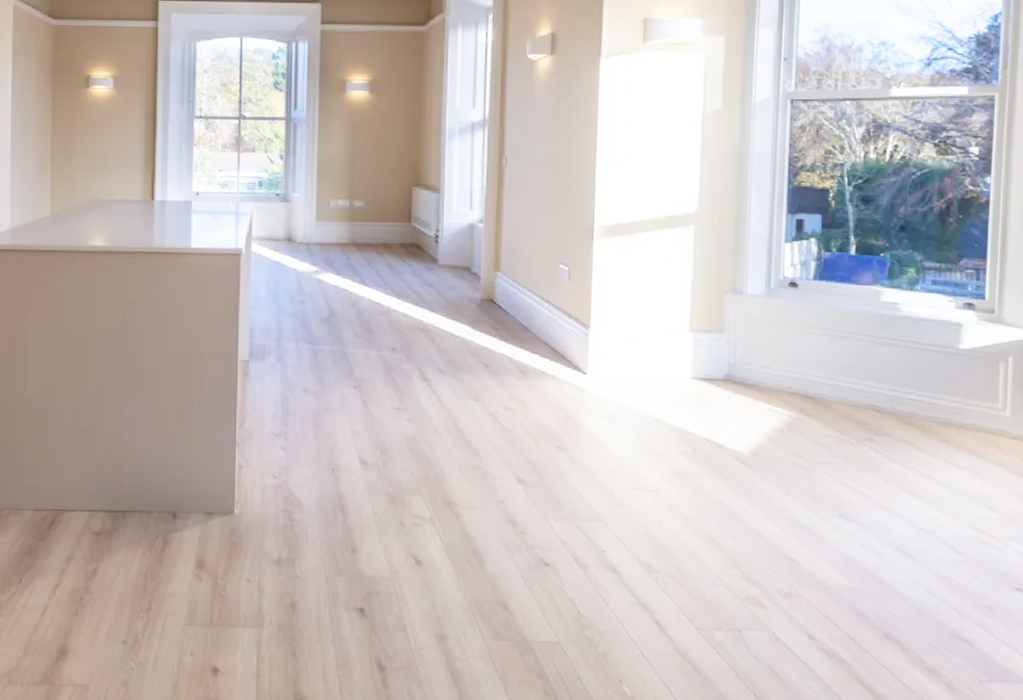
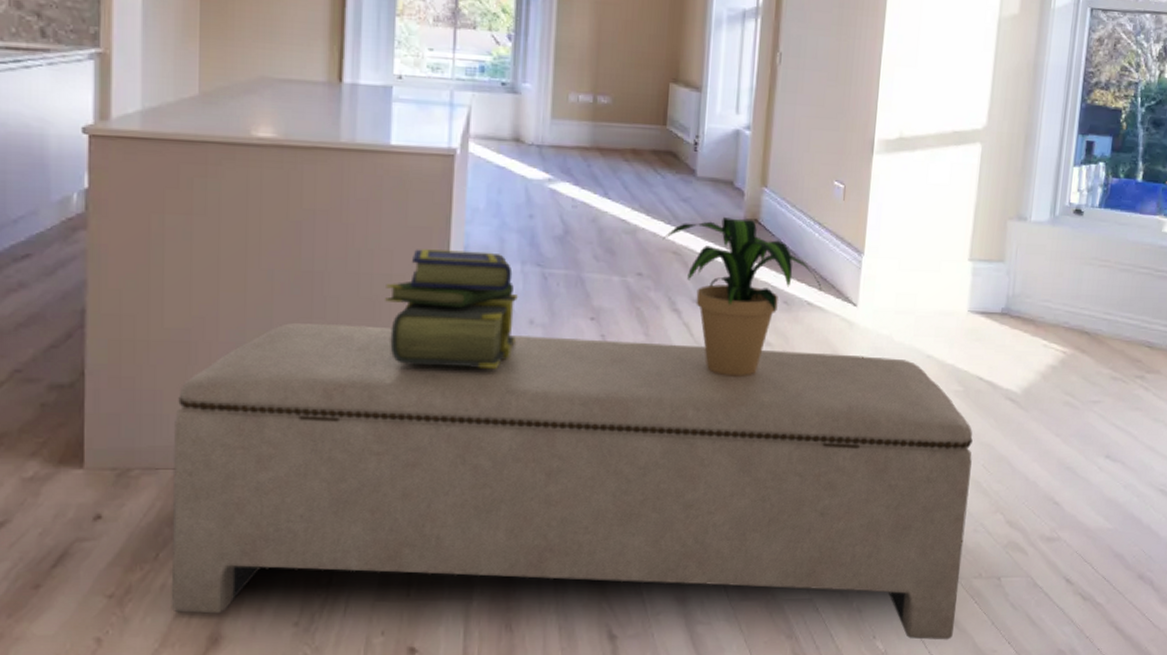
bench: none [30,393,705,689] -> present [171,323,973,640]
stack of books: none [189,331,295,430] -> present [385,249,519,369]
potted plant: none [411,299,554,437] -> present [662,217,822,376]

